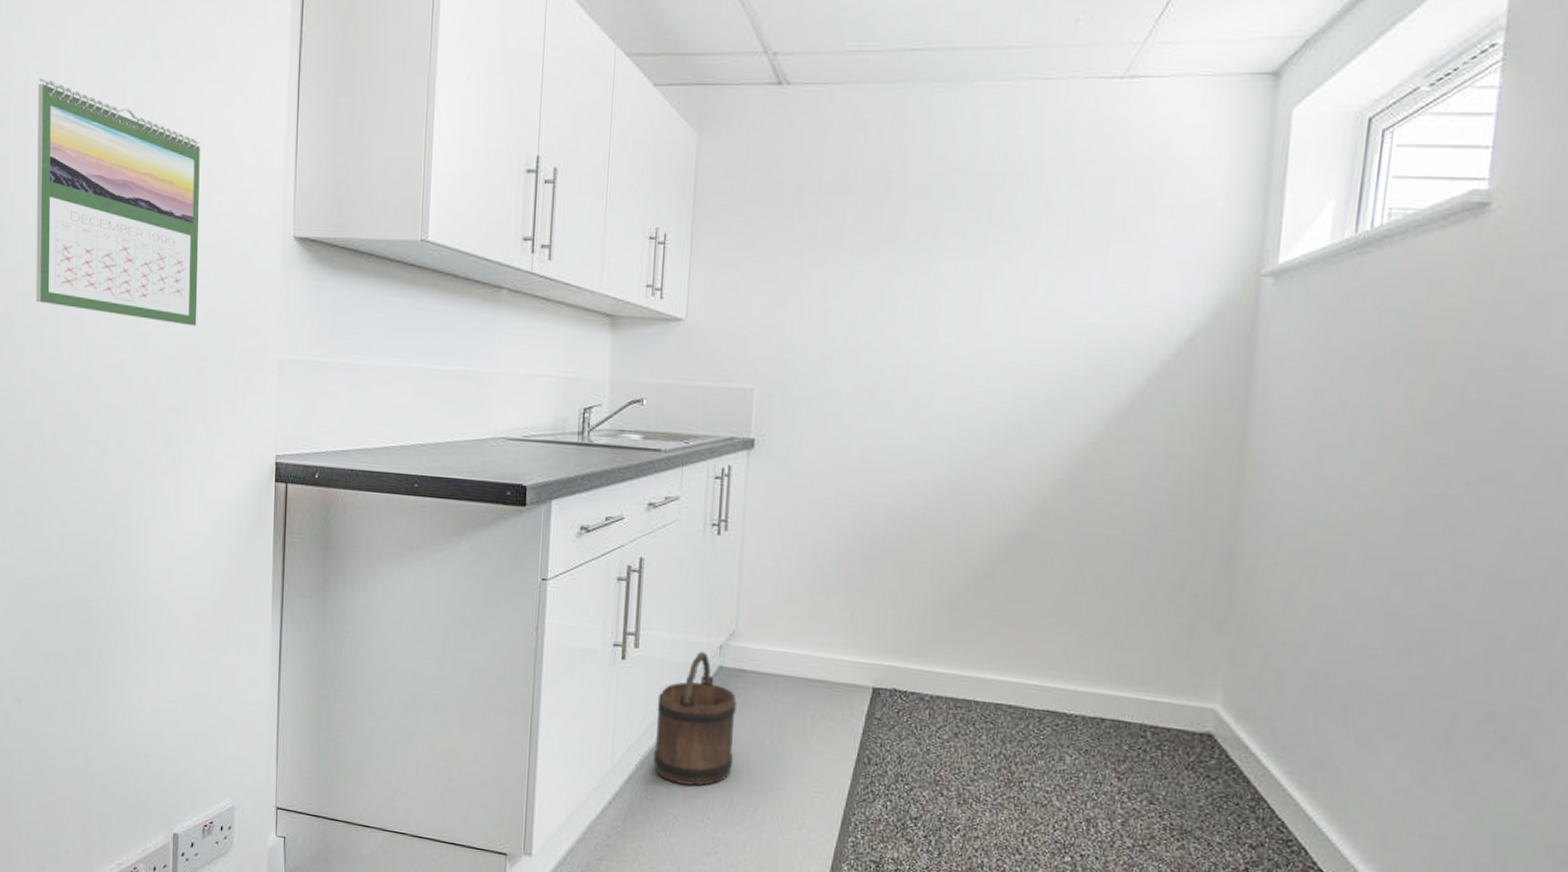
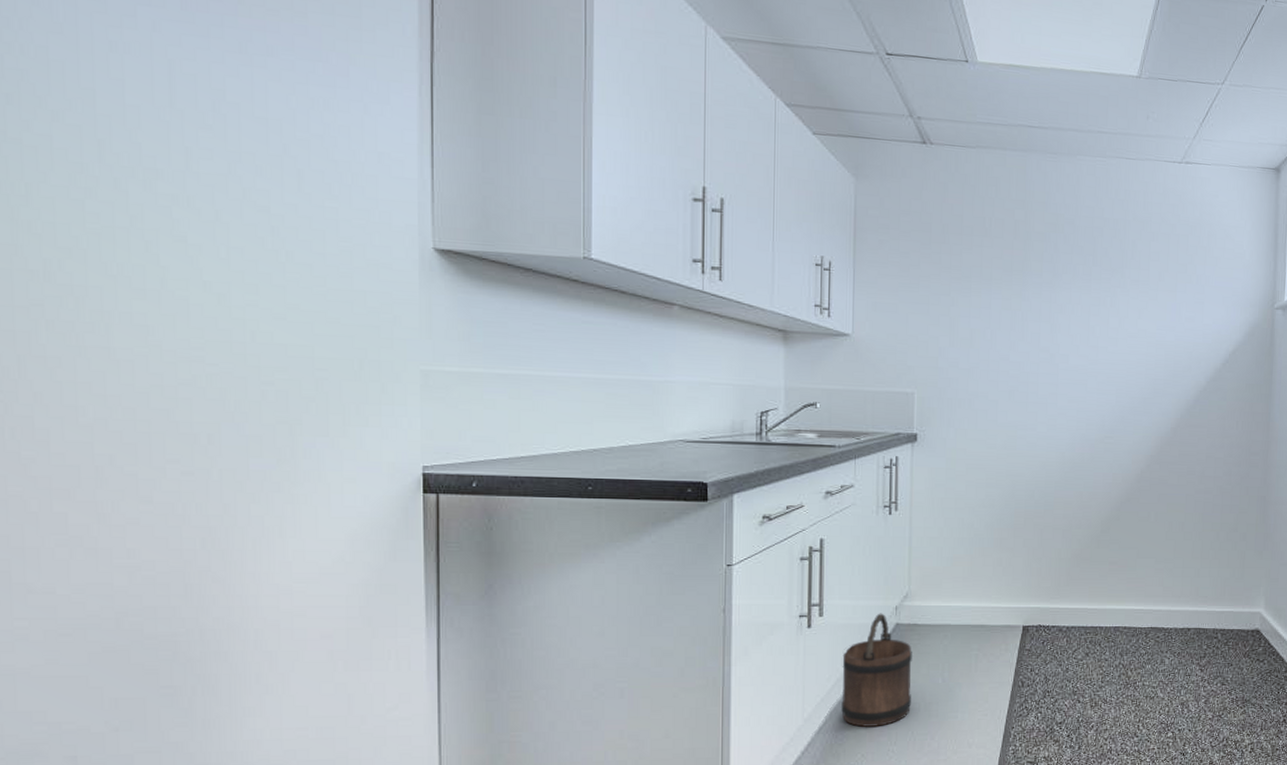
calendar: present [36,78,200,326] -> none [64,56,312,336]

